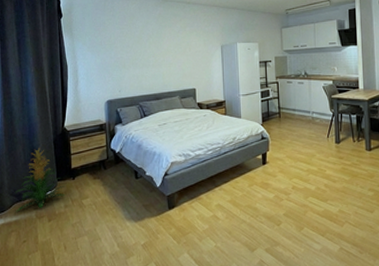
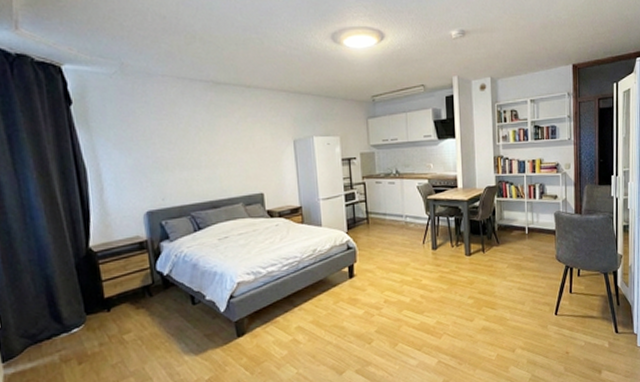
indoor plant: present [15,148,66,212] -> none [26,275,99,358]

